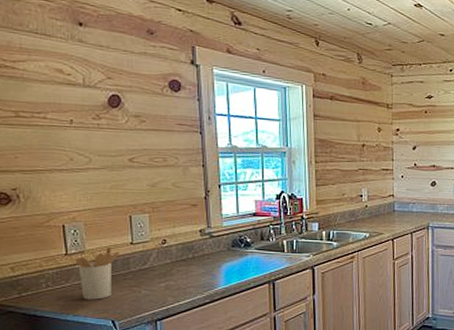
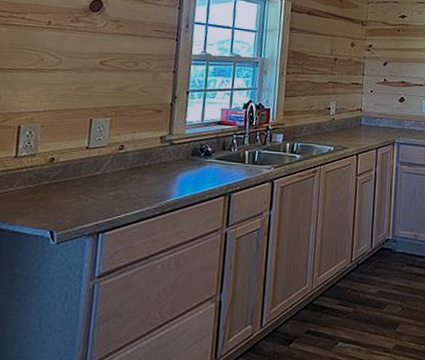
utensil holder: present [75,246,120,300] -> none [23,150,73,207]

